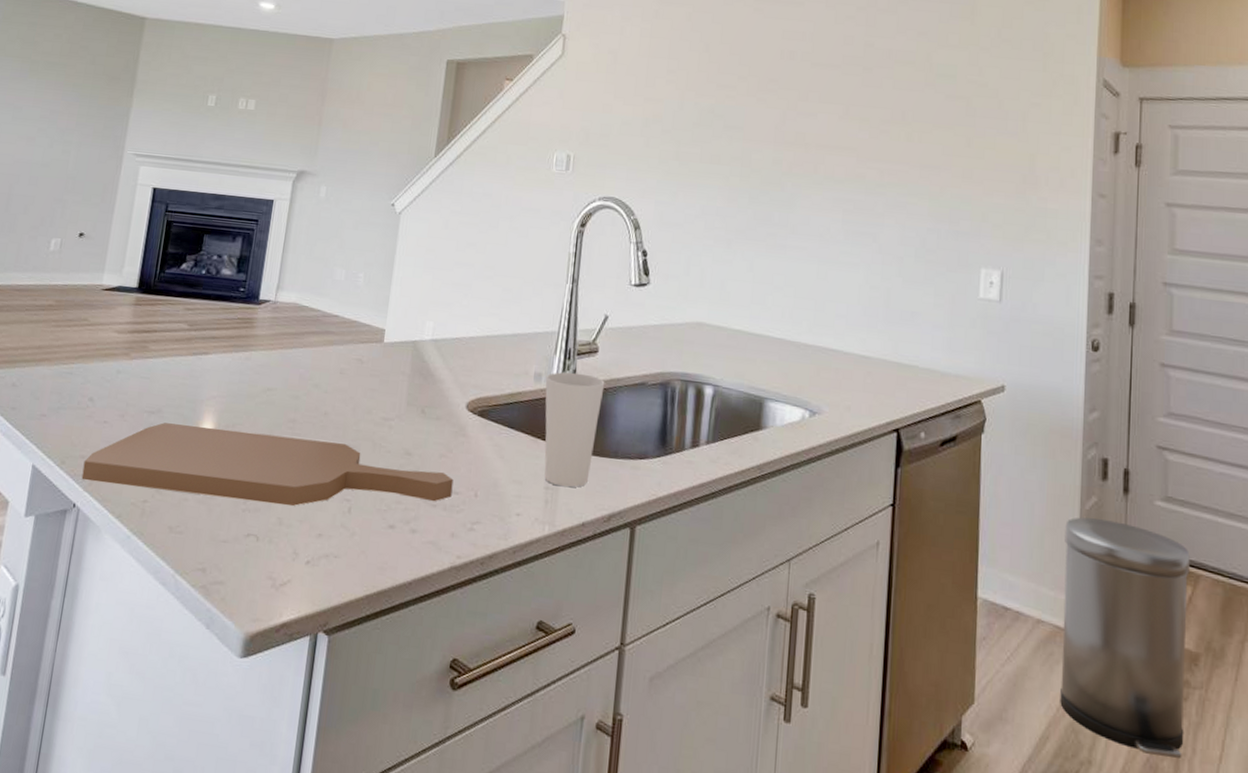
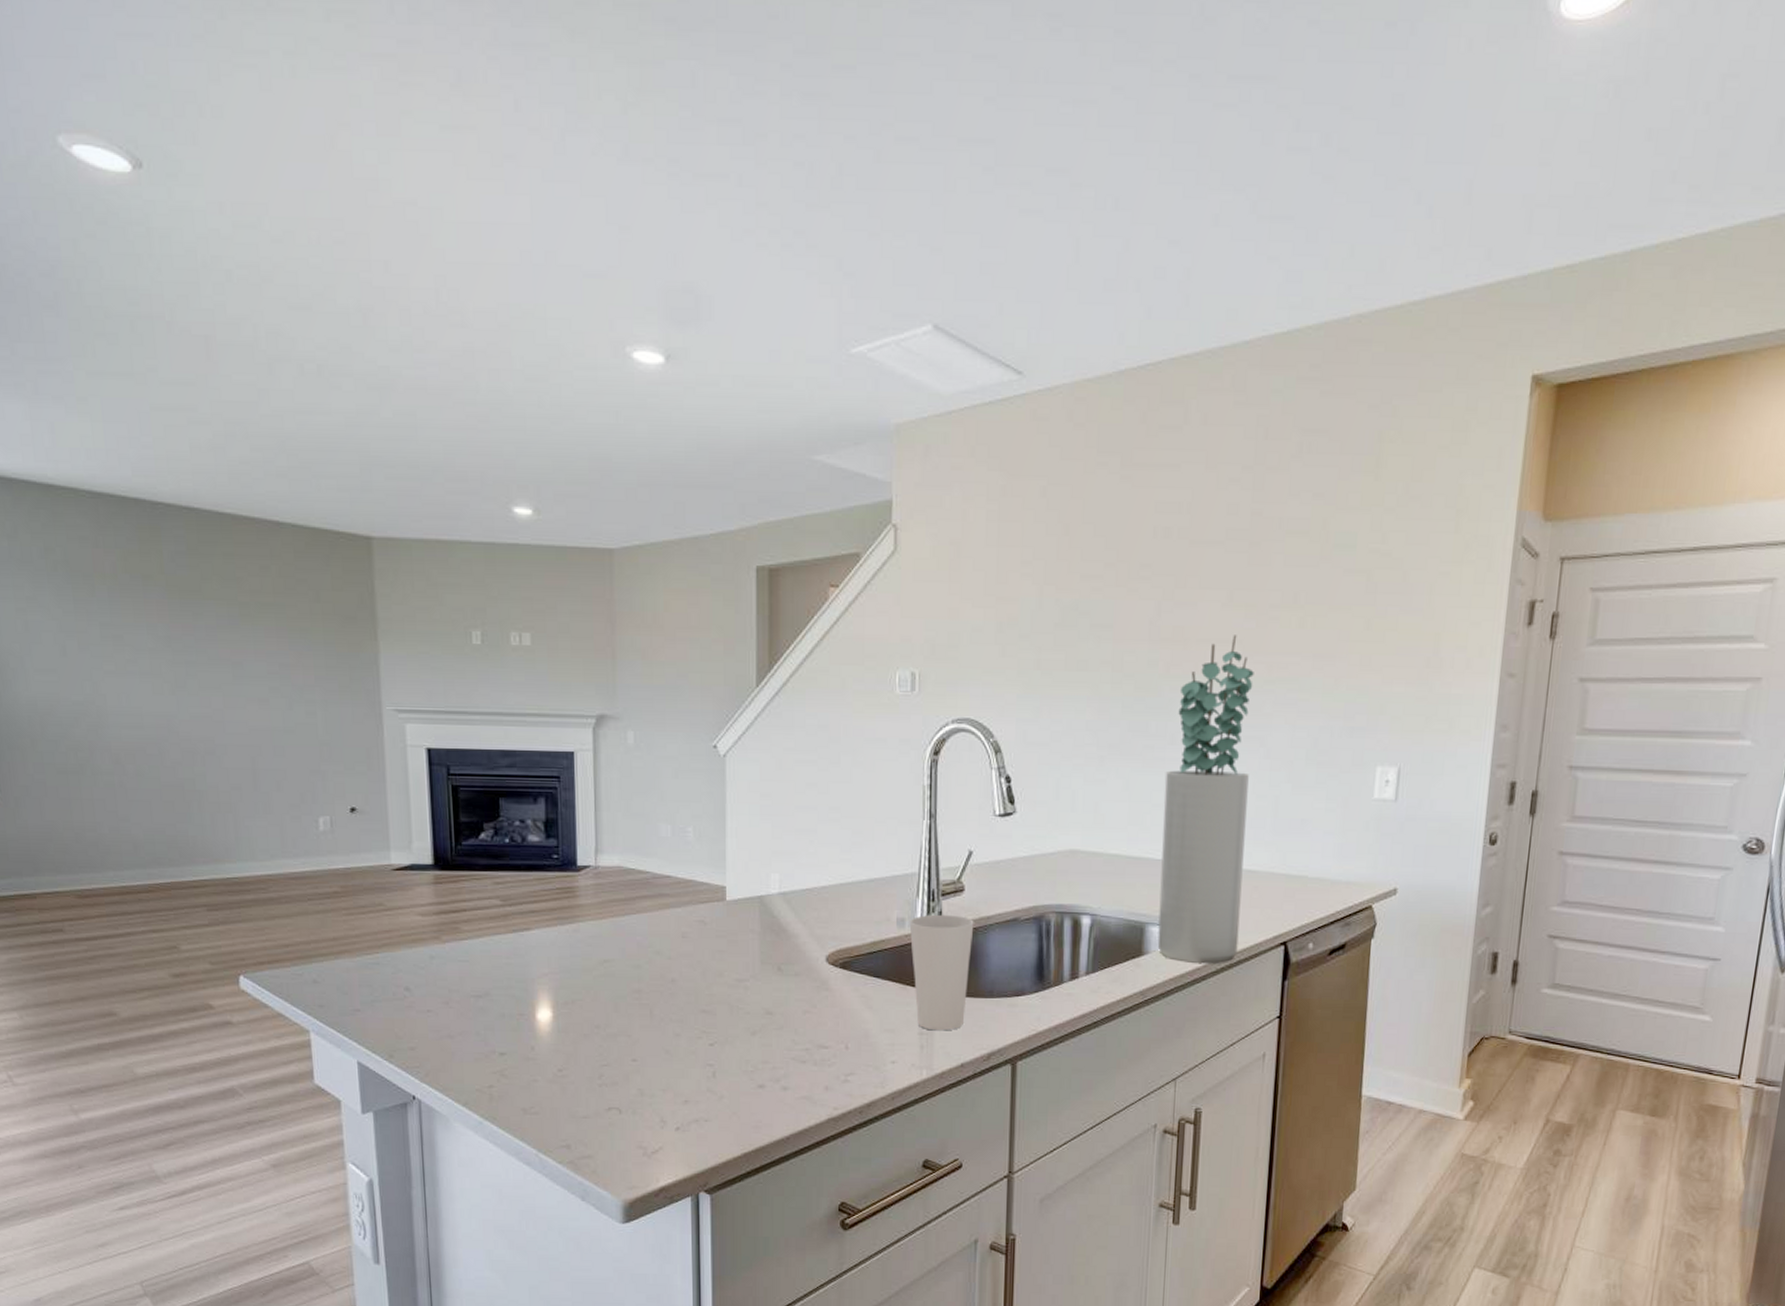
cutting board: present [81,422,454,506] -> none [414,1005,821,1077]
vase: none [775,143,867,445] -> present [1157,635,1254,964]
pedal bin: present [1060,517,1190,760] -> none [1437,1011,1572,1218]

